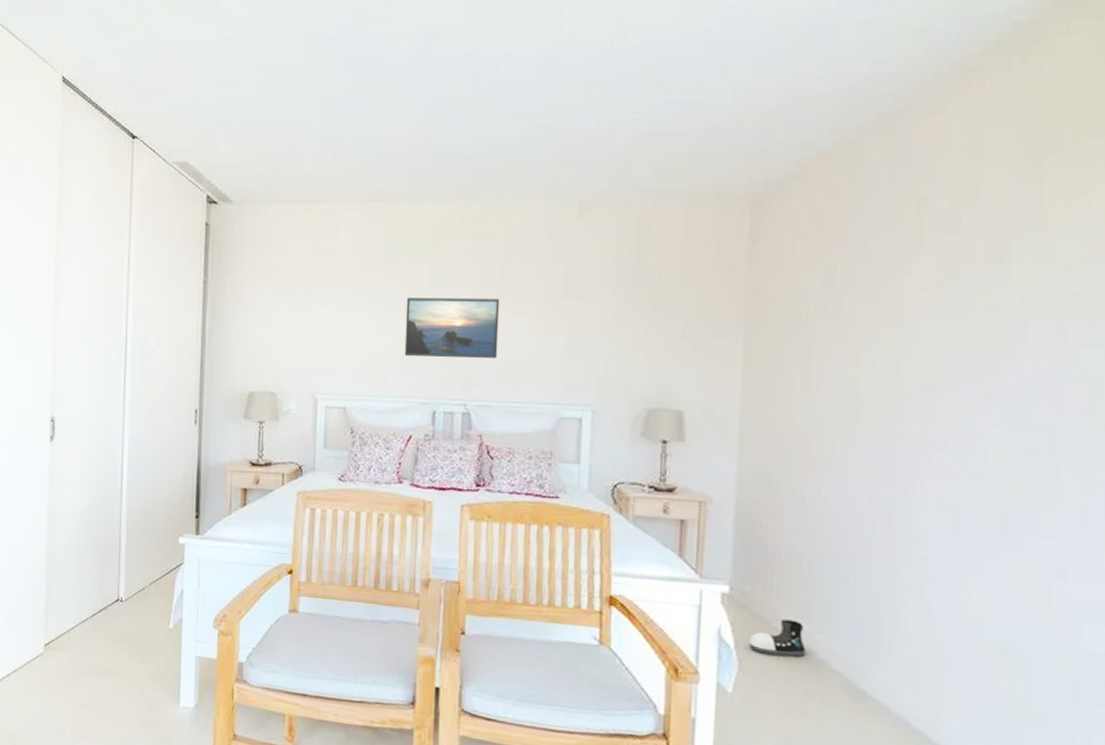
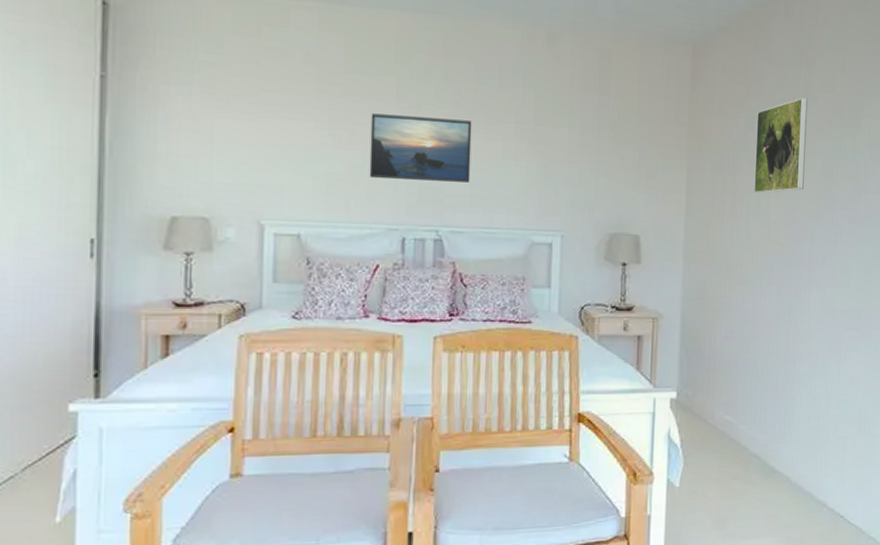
shoe: present [749,619,806,658] -> none [691,415,733,449]
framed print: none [836,246,918,363] -> present [754,98,808,194]

